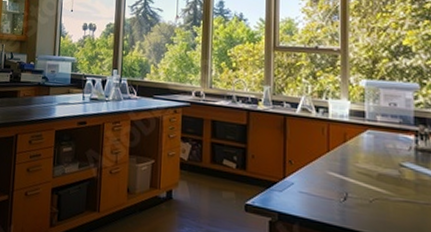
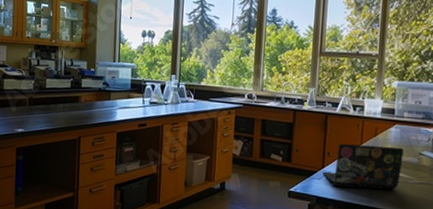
laptop: none [284,150,380,208] -> present [322,143,404,190]

